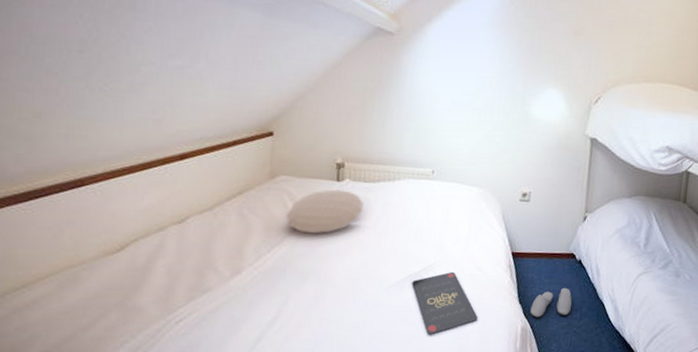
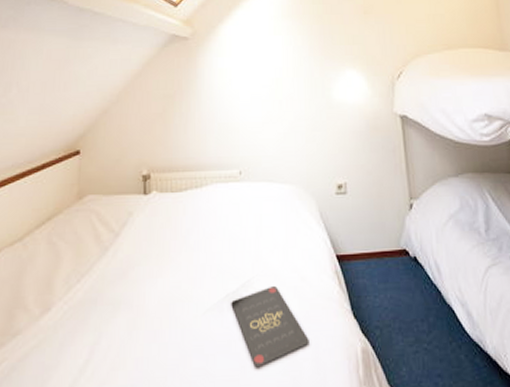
cushion: present [286,189,364,234] -> none [94,203,173,256]
slippers: present [530,287,572,318] -> none [368,292,417,335]

